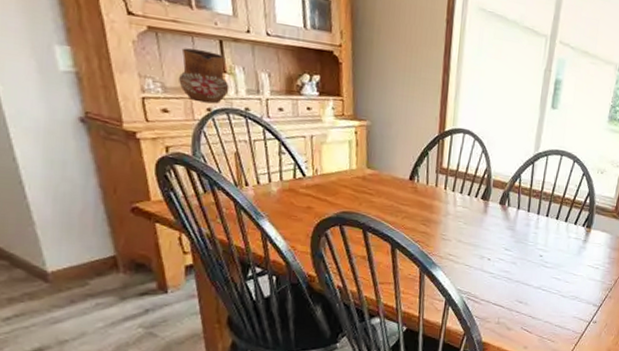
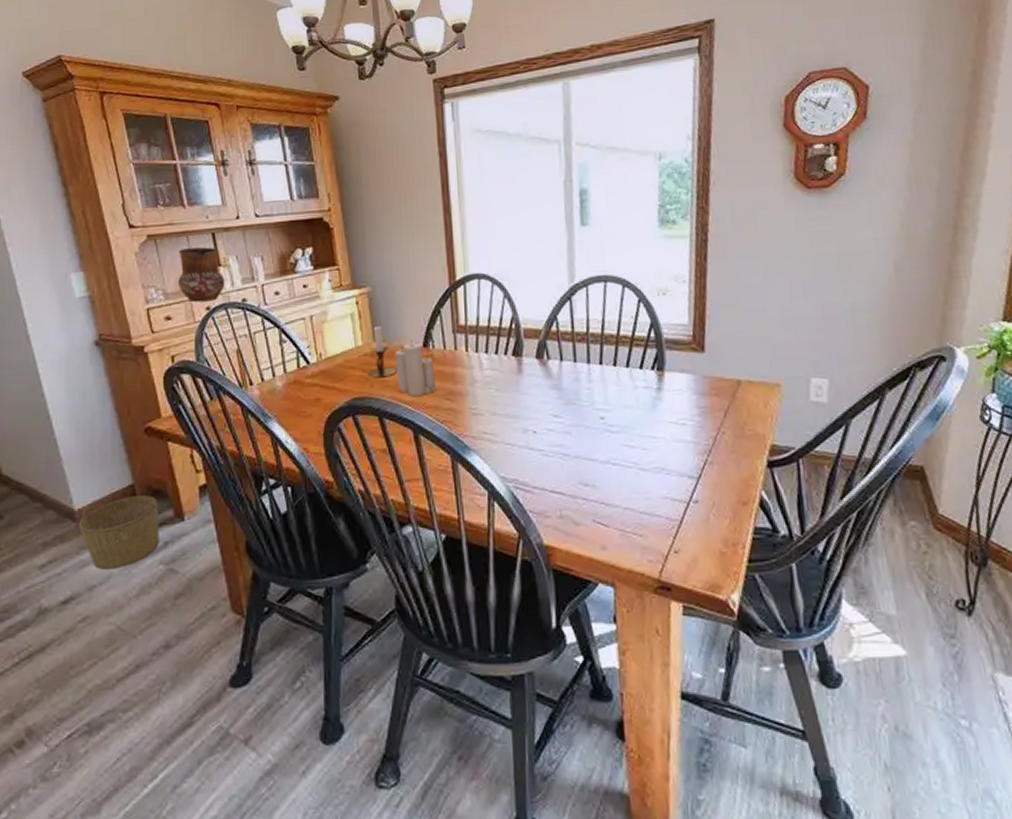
basket: none [52,266,141,328] -> present [79,495,159,570]
candlestick: none [357,155,384,199] -> present [367,325,397,378]
candle: none [383,172,417,218] -> present [395,340,437,396]

